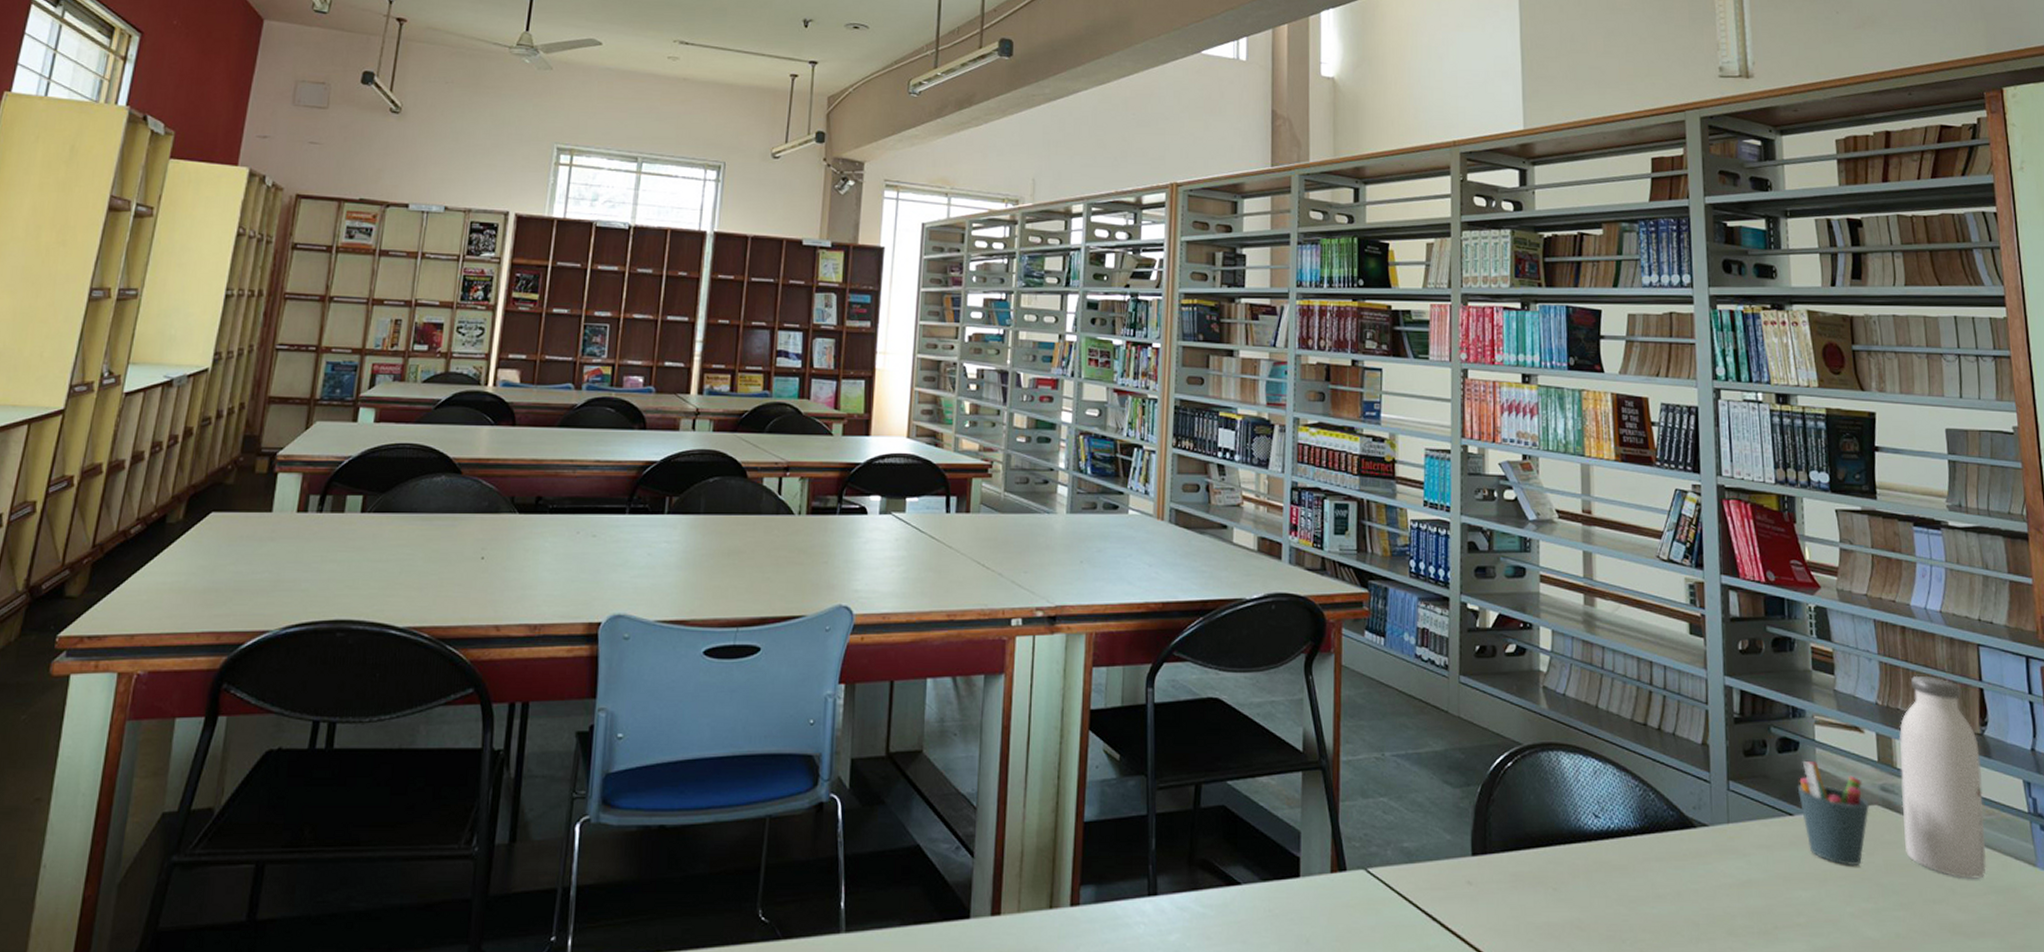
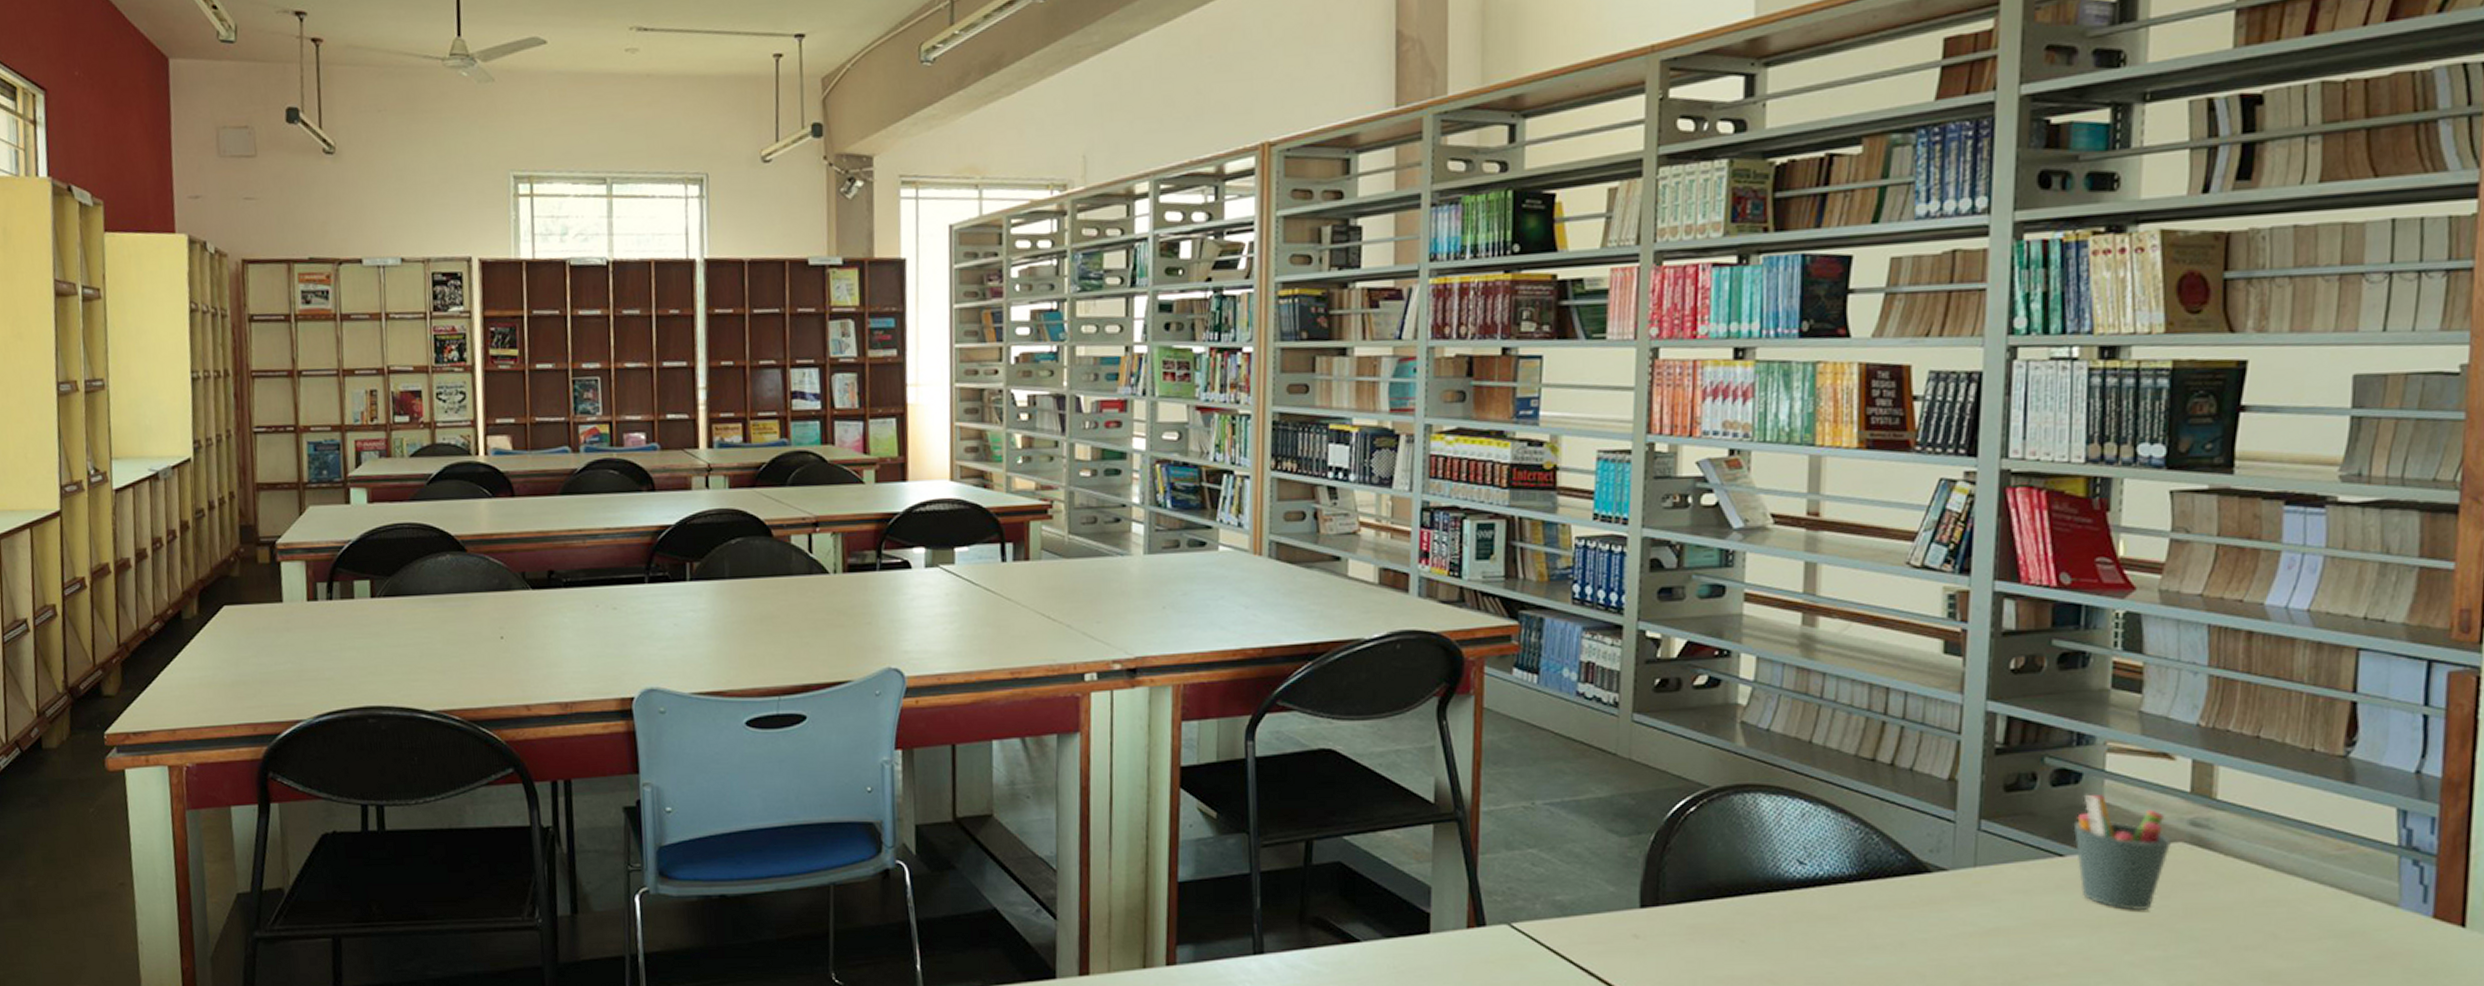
water bottle: present [1899,675,1987,879] -> none [2215,689,2339,922]

